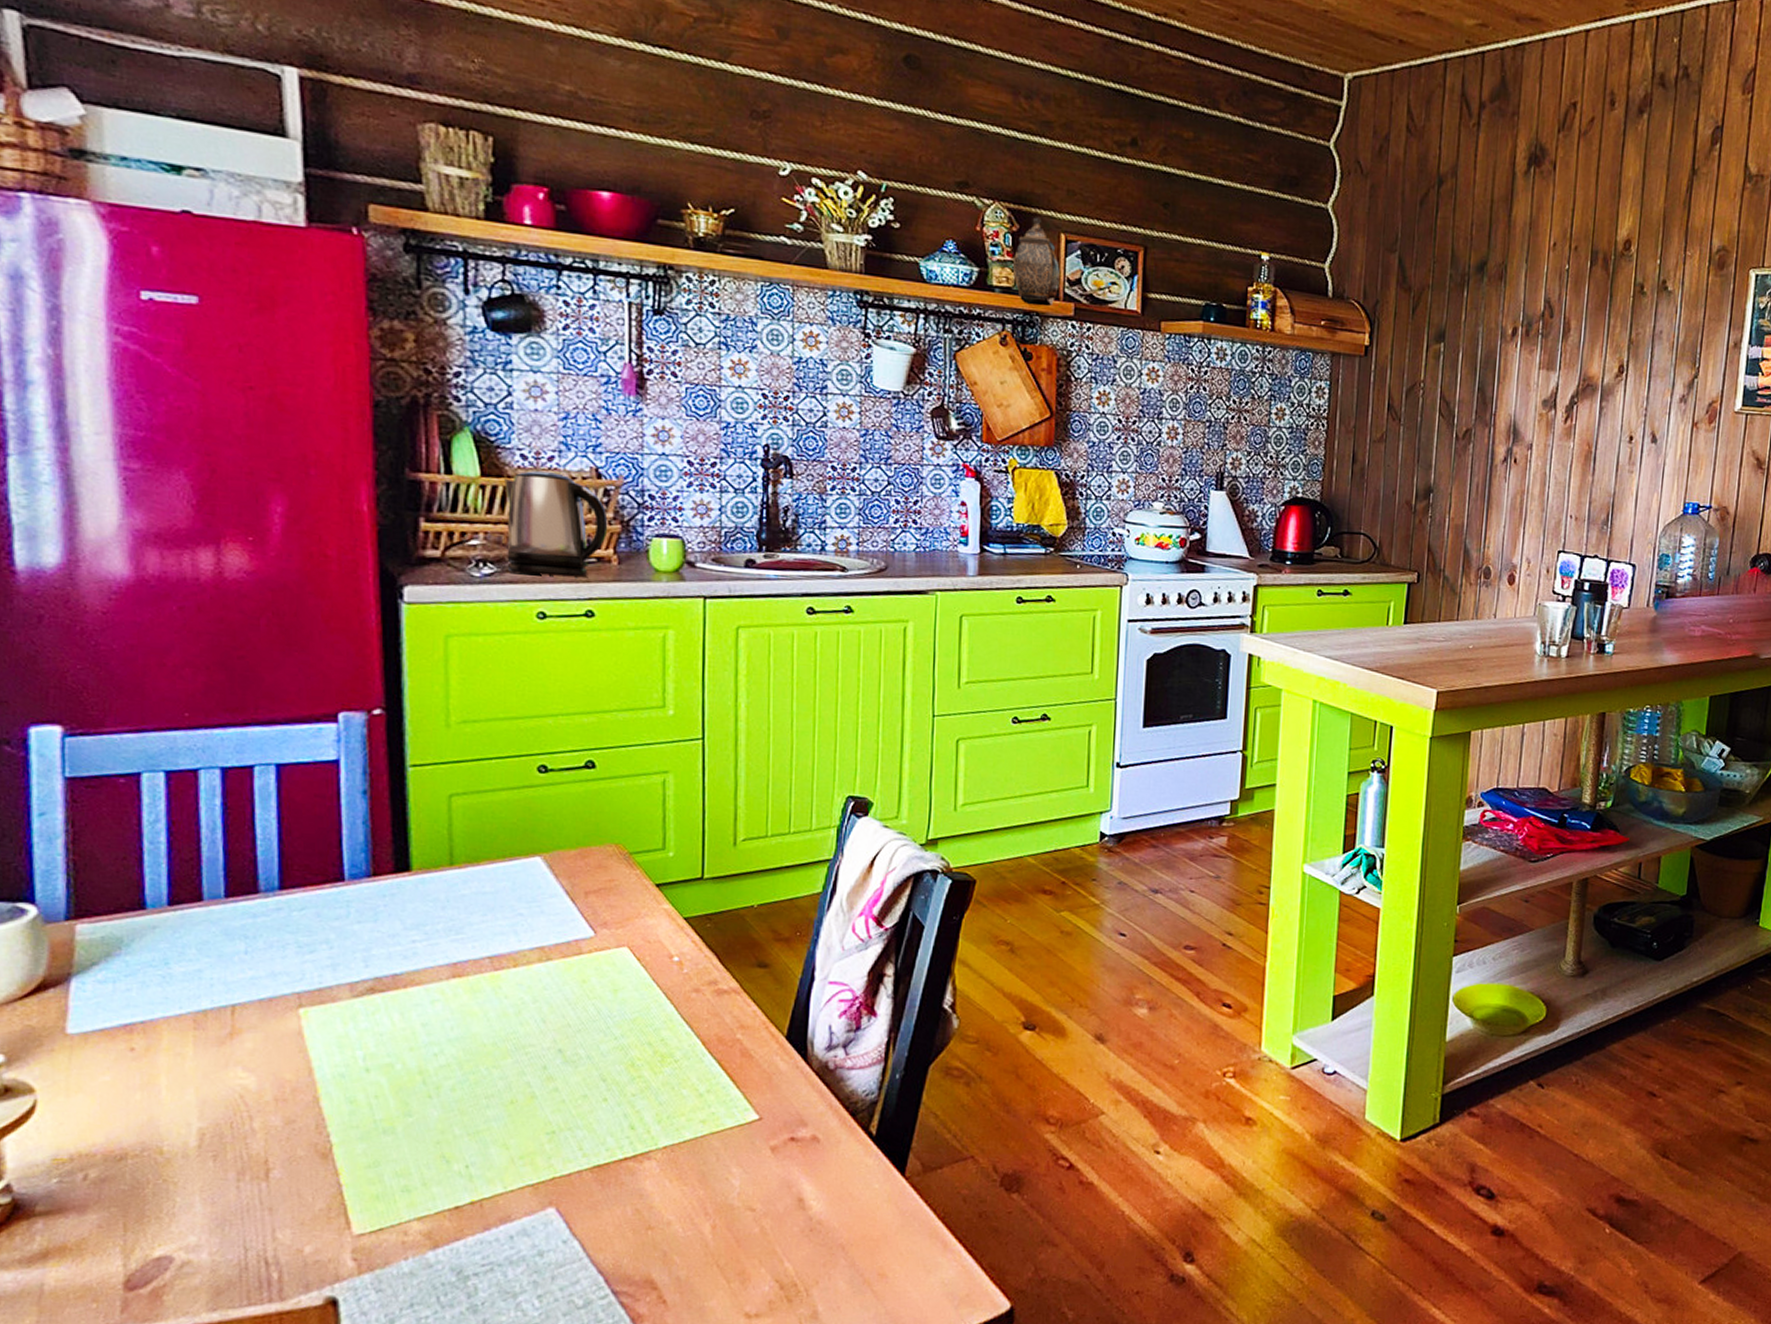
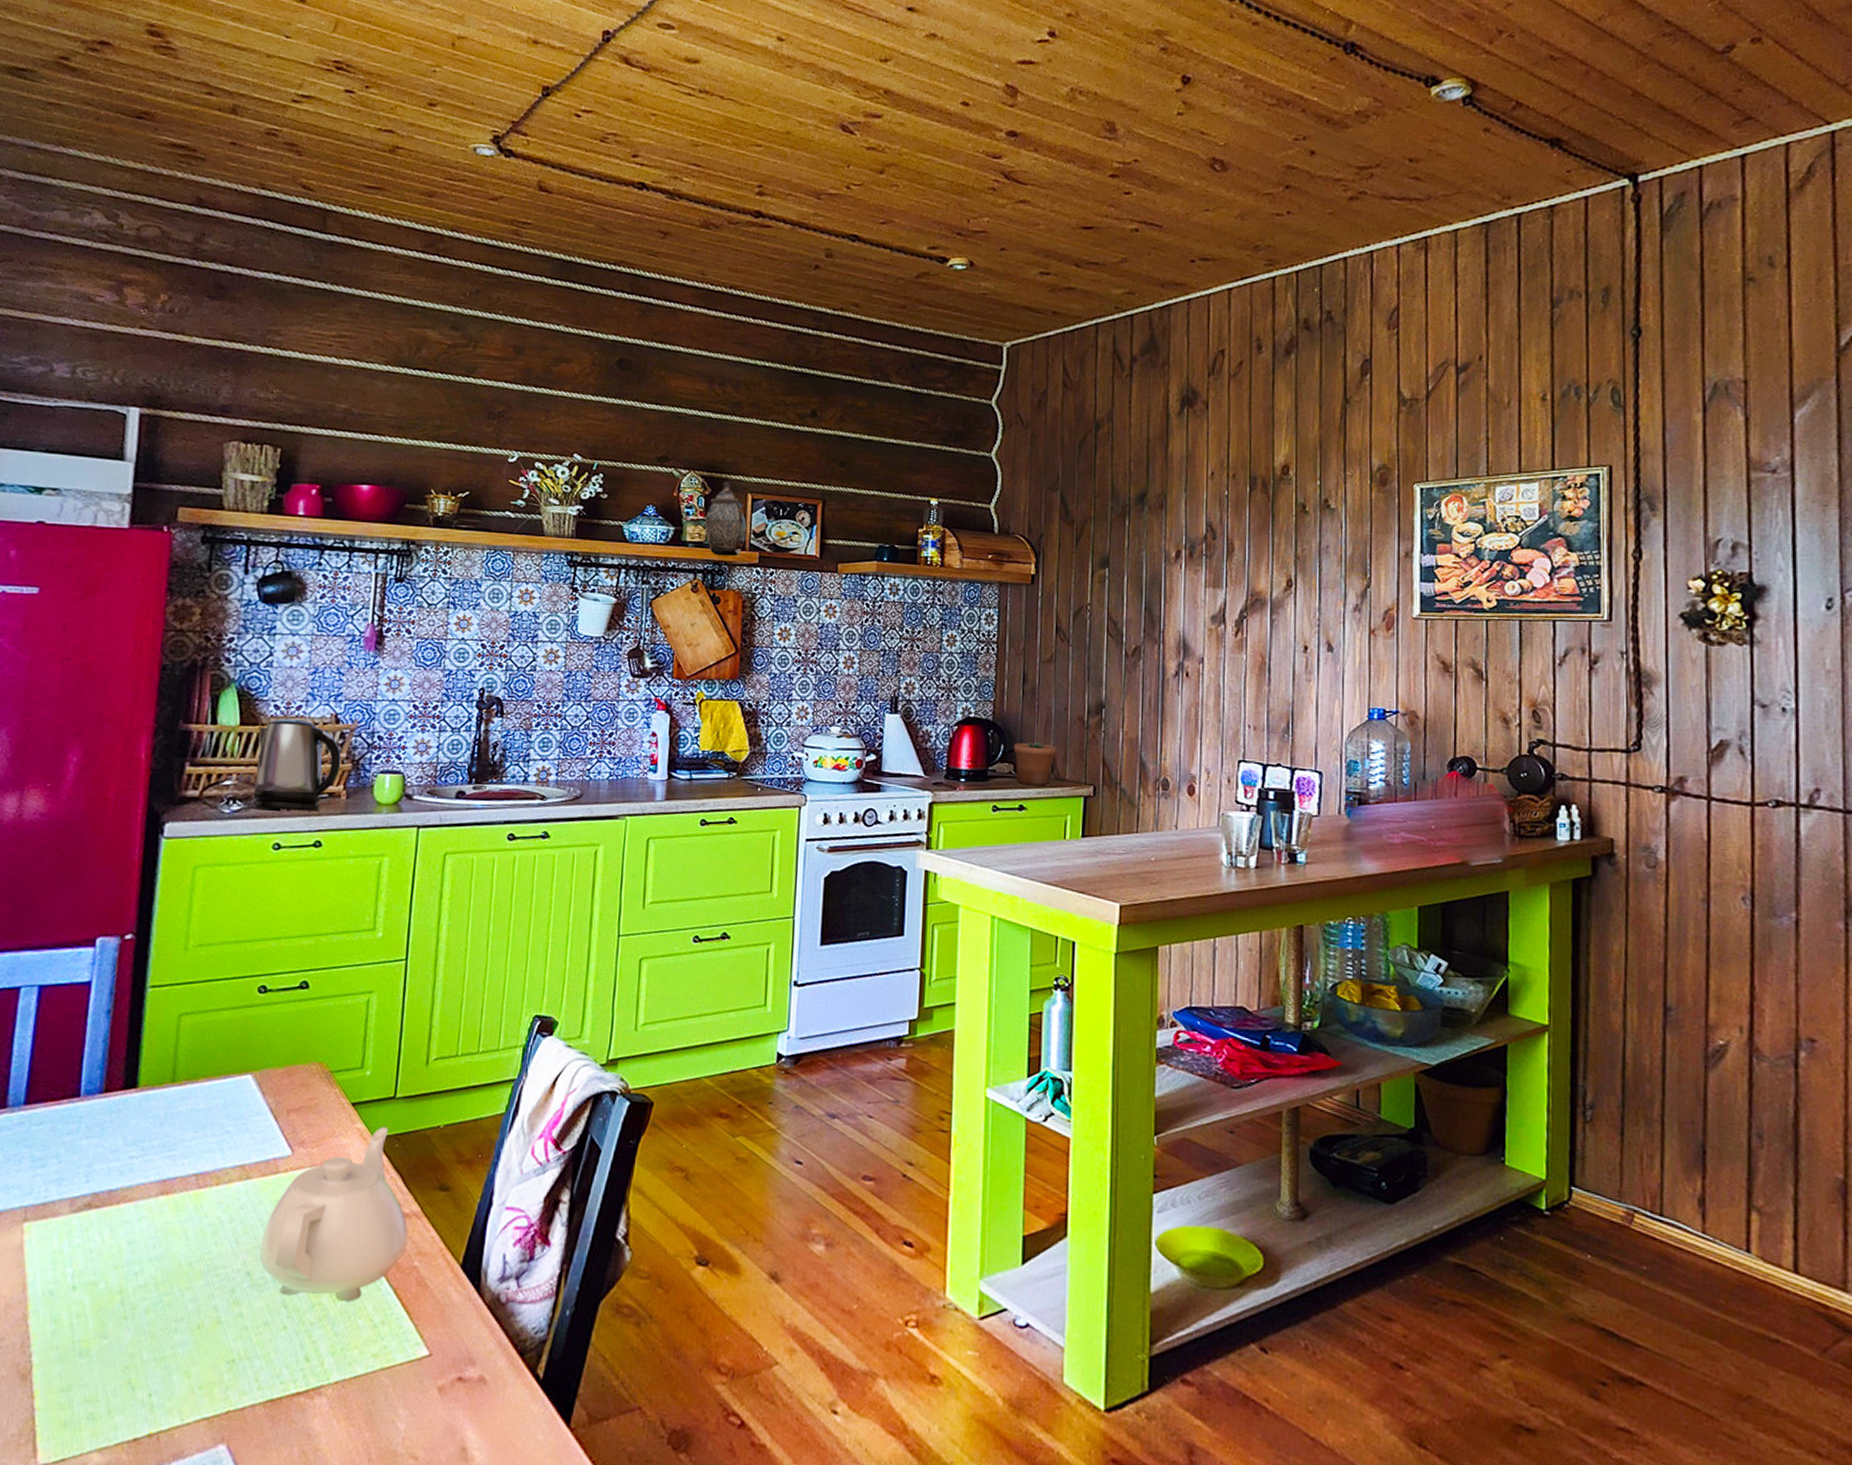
teapot: none [570,906,729,1074] -> present [259,1126,409,1302]
planter: none [1340,525,1384,572] -> present [1013,741,1057,787]

